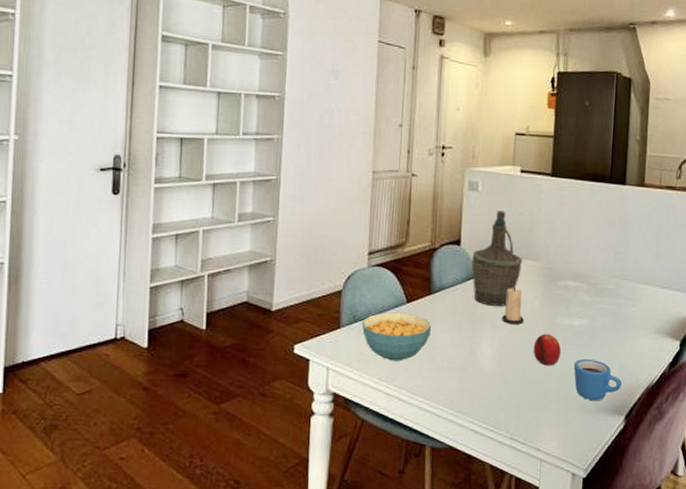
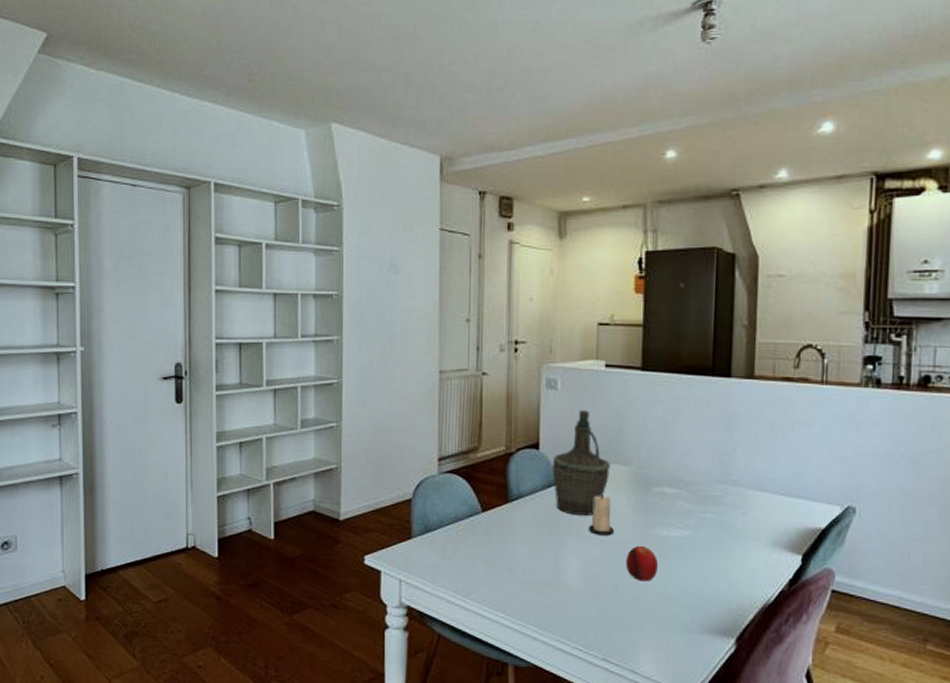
cereal bowl: present [361,312,432,361] -> none [434,522,511,574]
mug: present [573,358,621,400] -> none [673,573,731,620]

